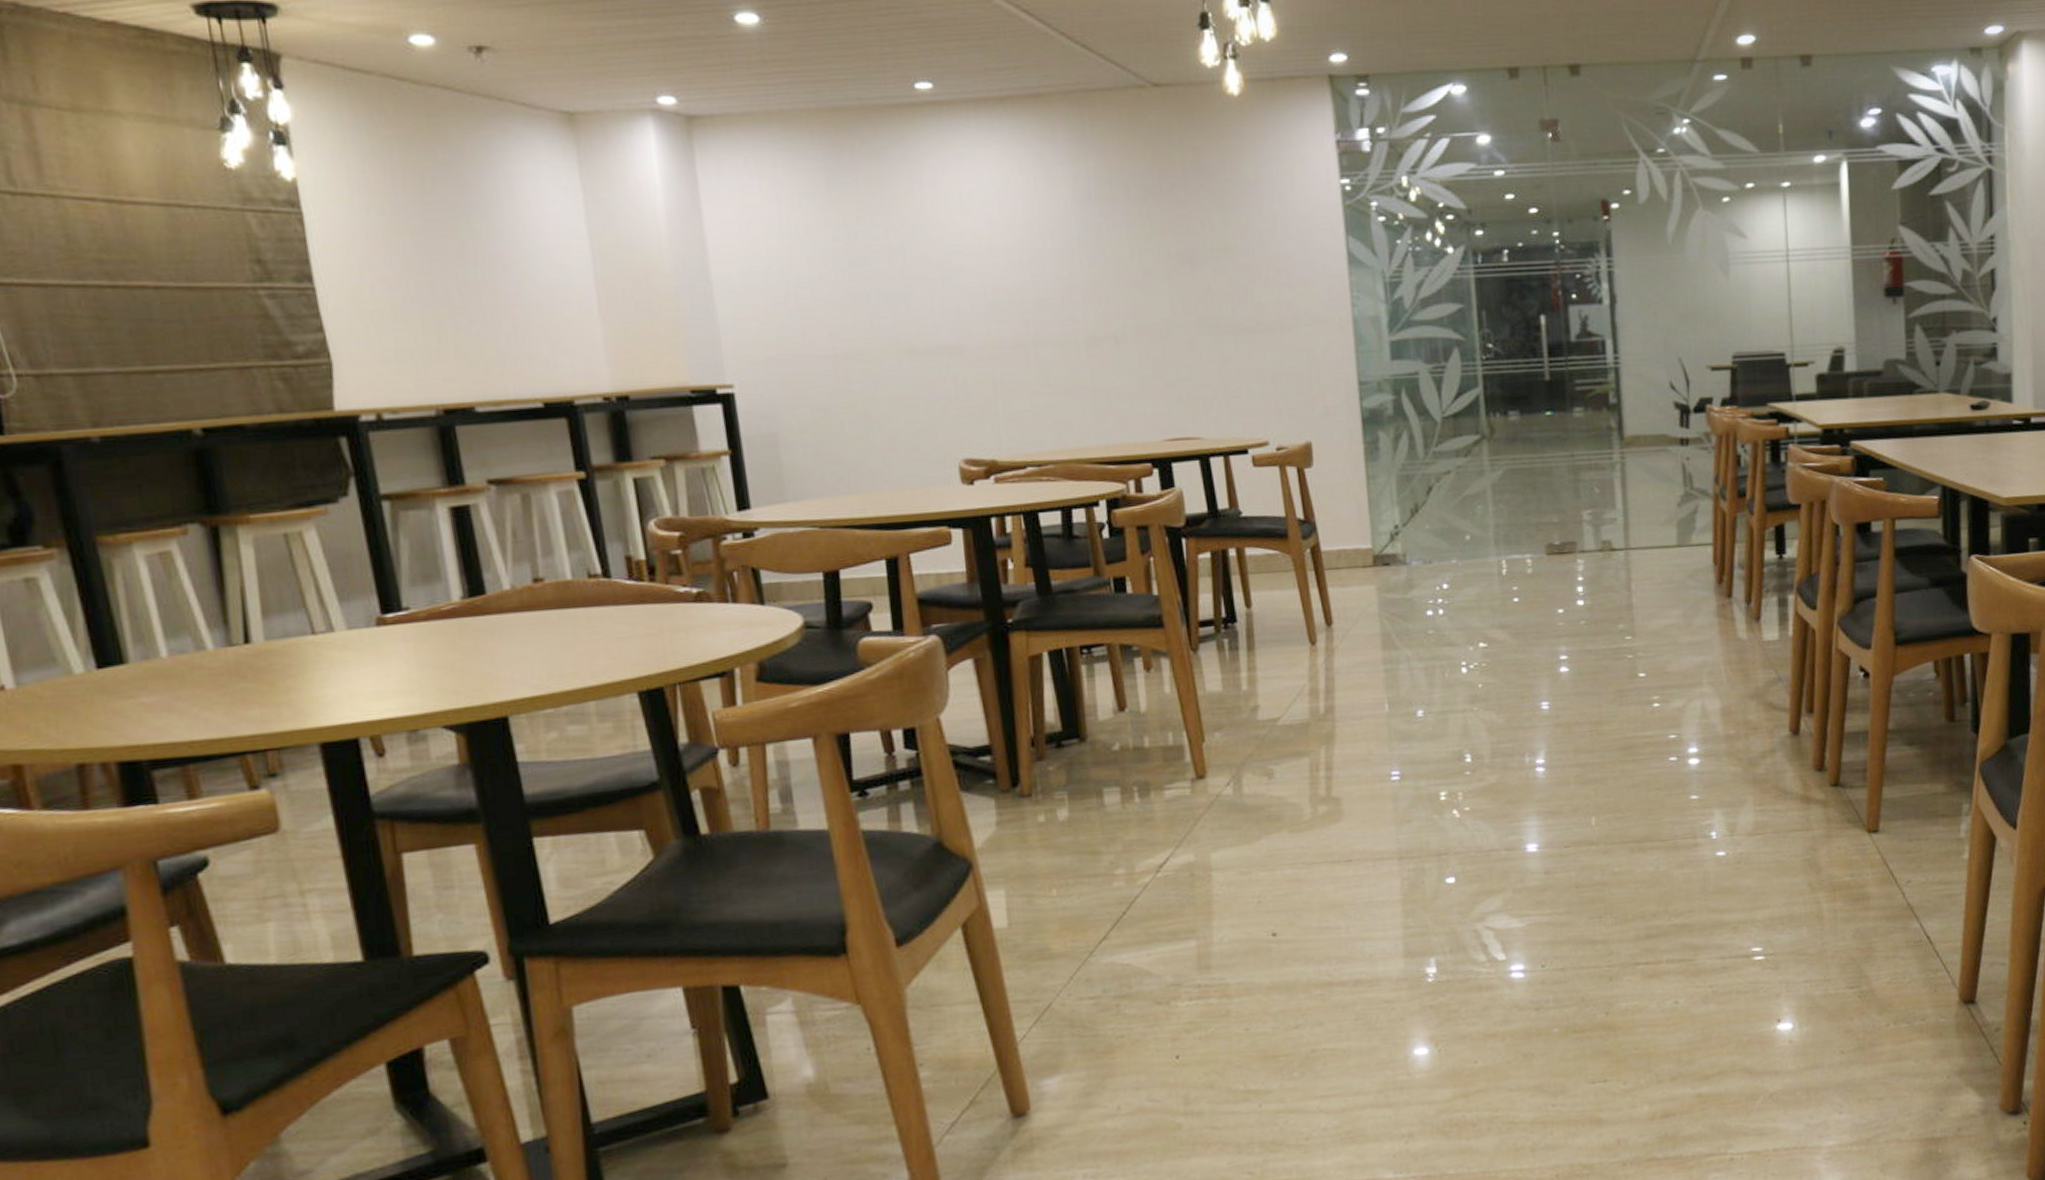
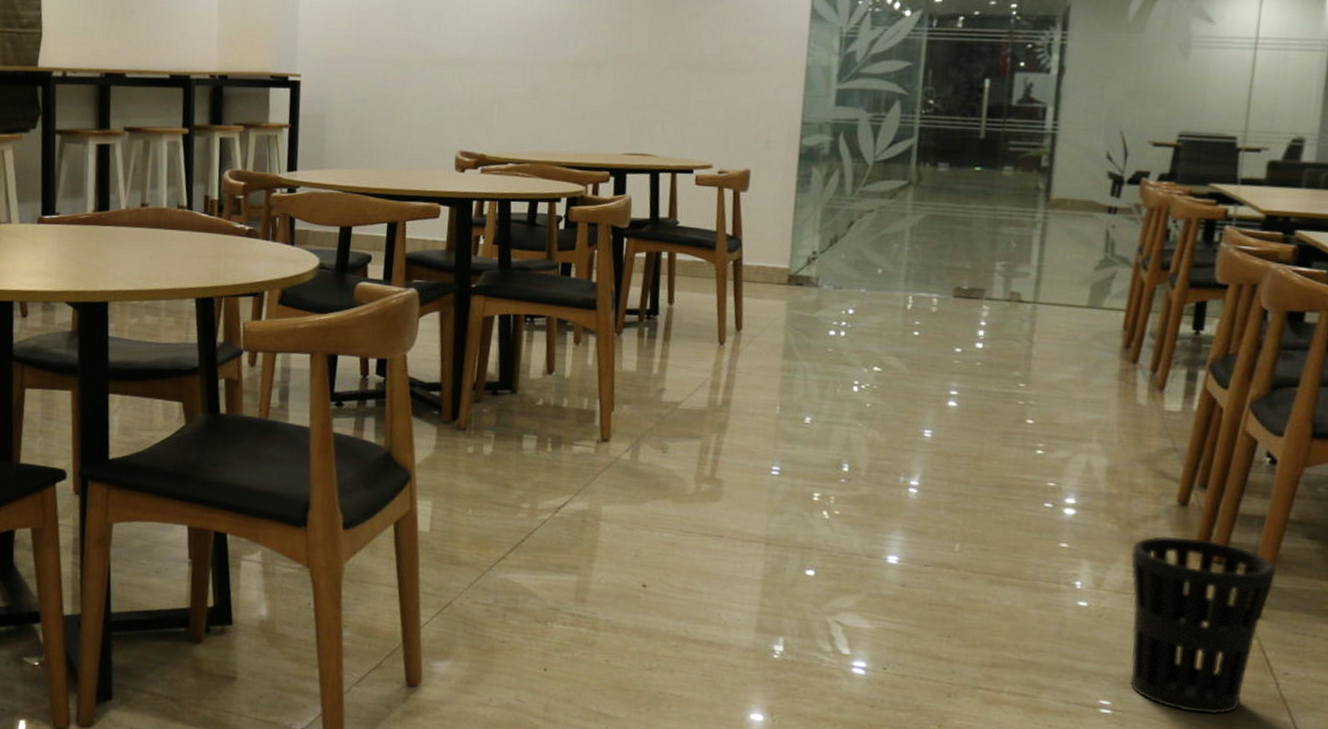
wastebasket: none [1756,764,1886,941] -> present [1130,535,1276,715]

